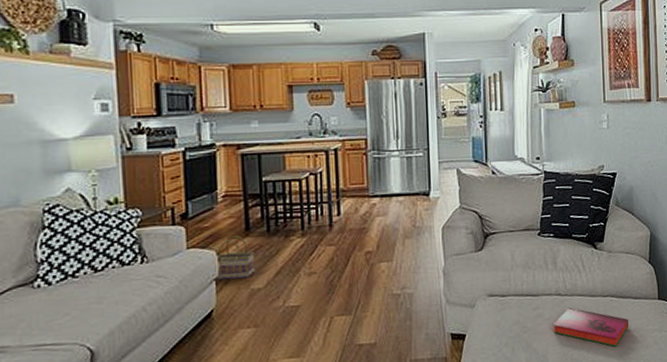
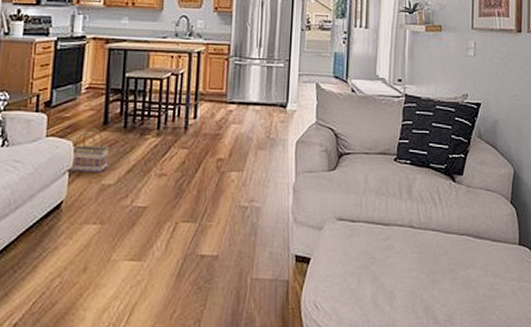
hardback book: present [552,307,629,347] -> none [402,242,486,292]

